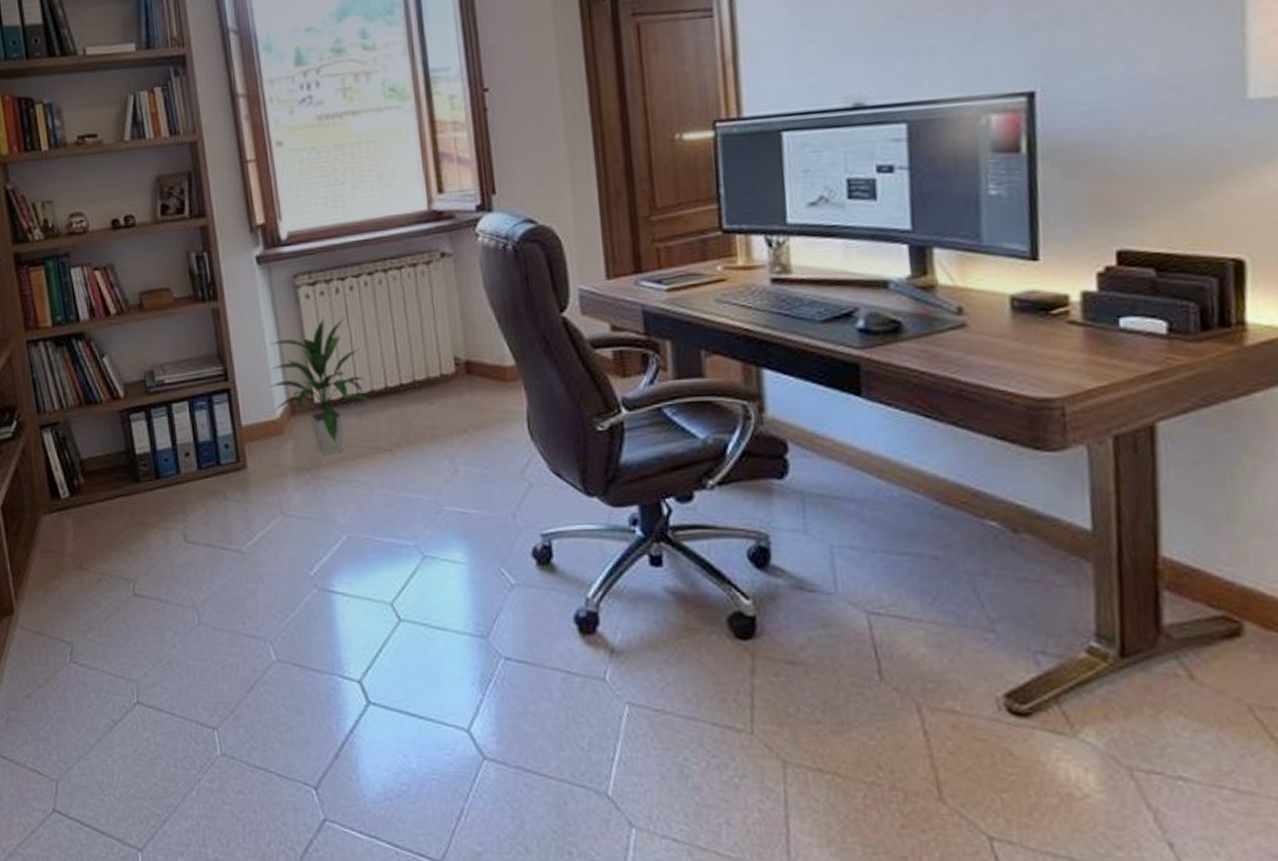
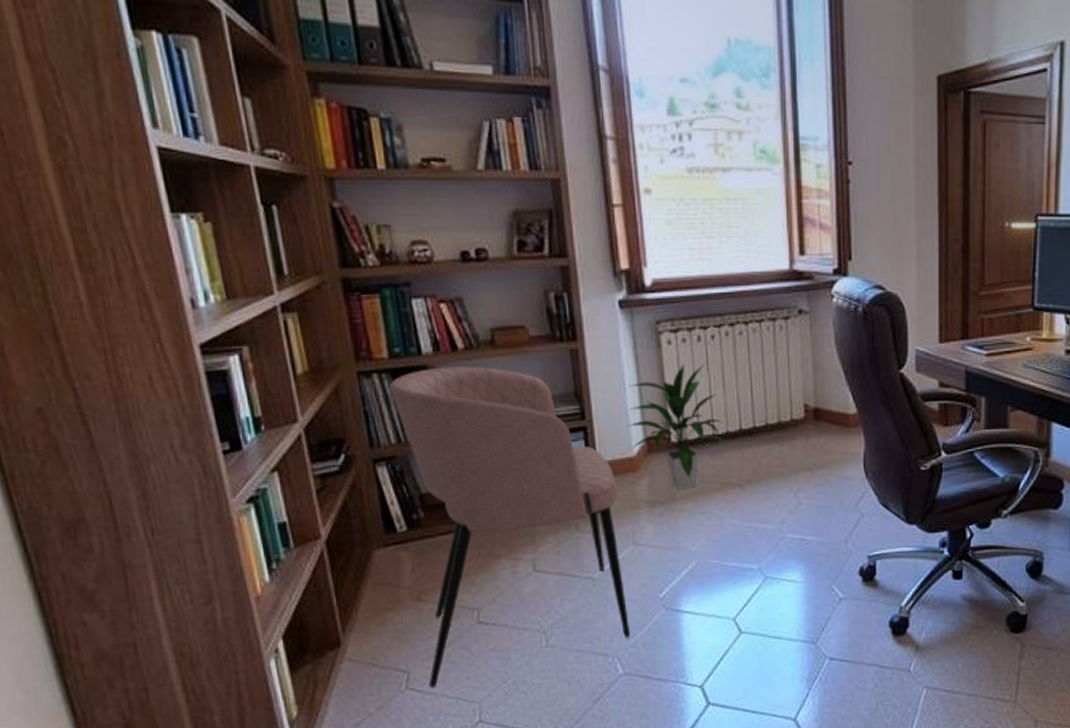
armchair: none [53,331,283,663] -> present [389,366,631,689]

